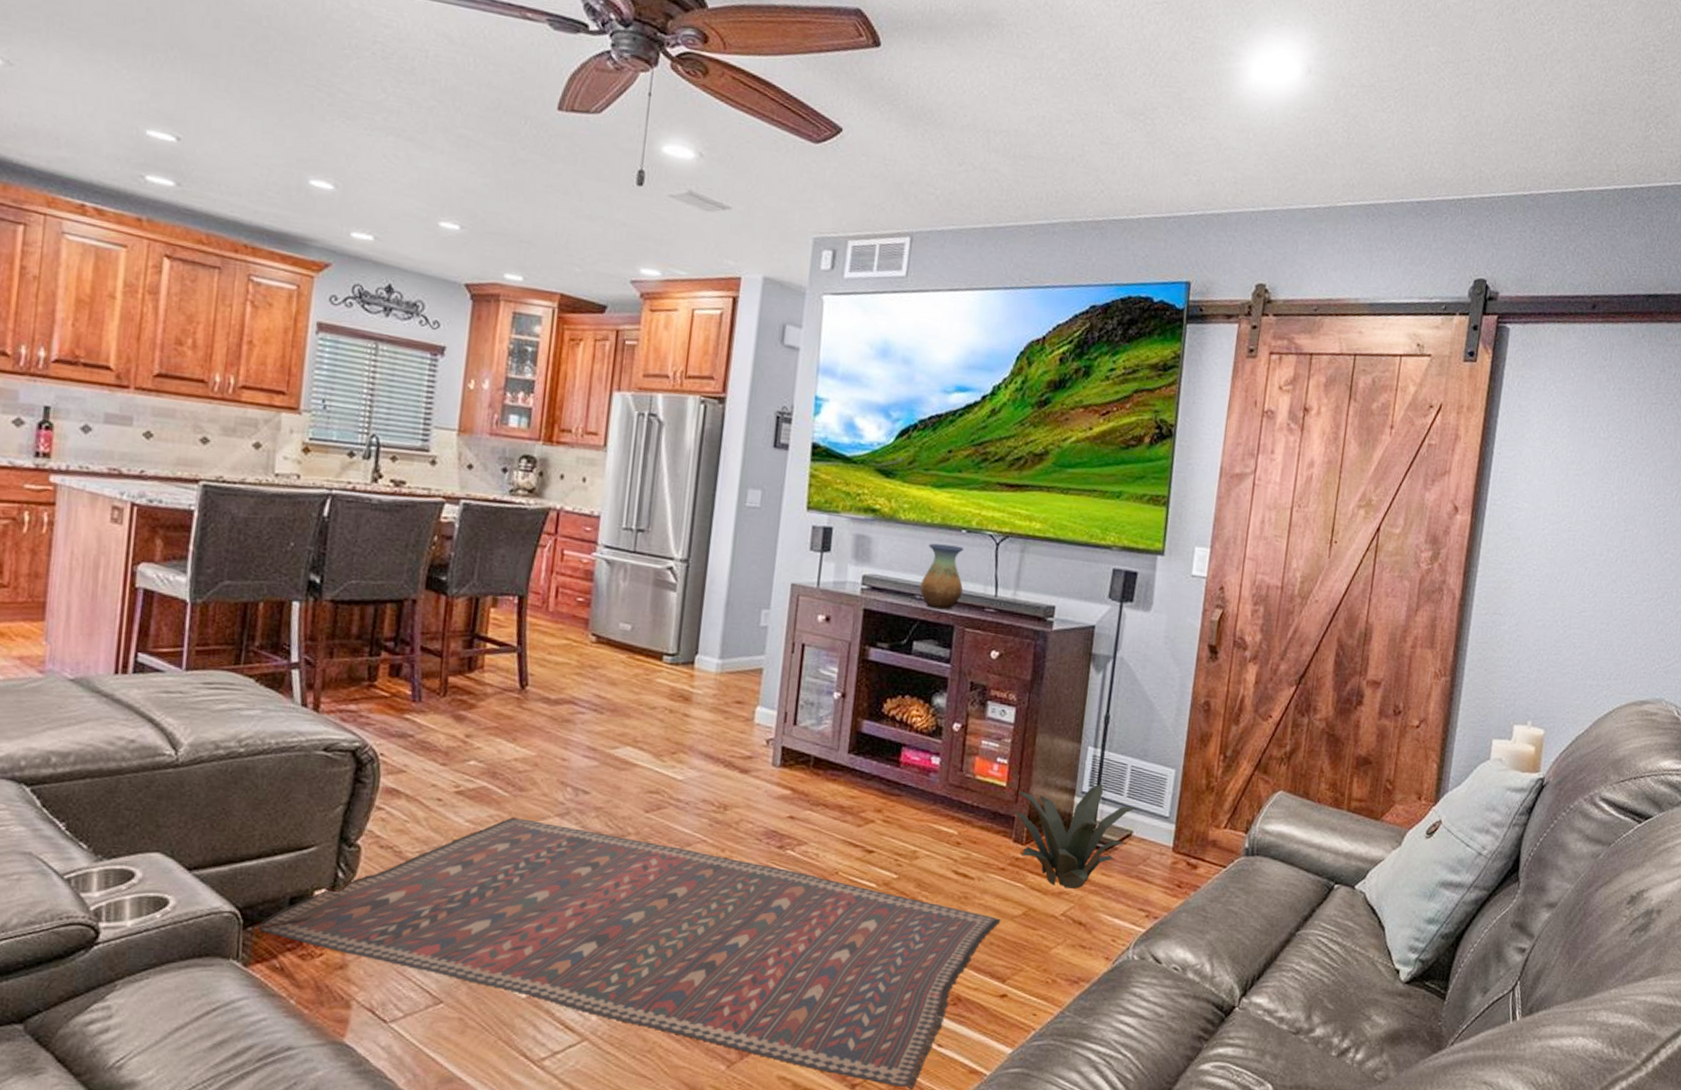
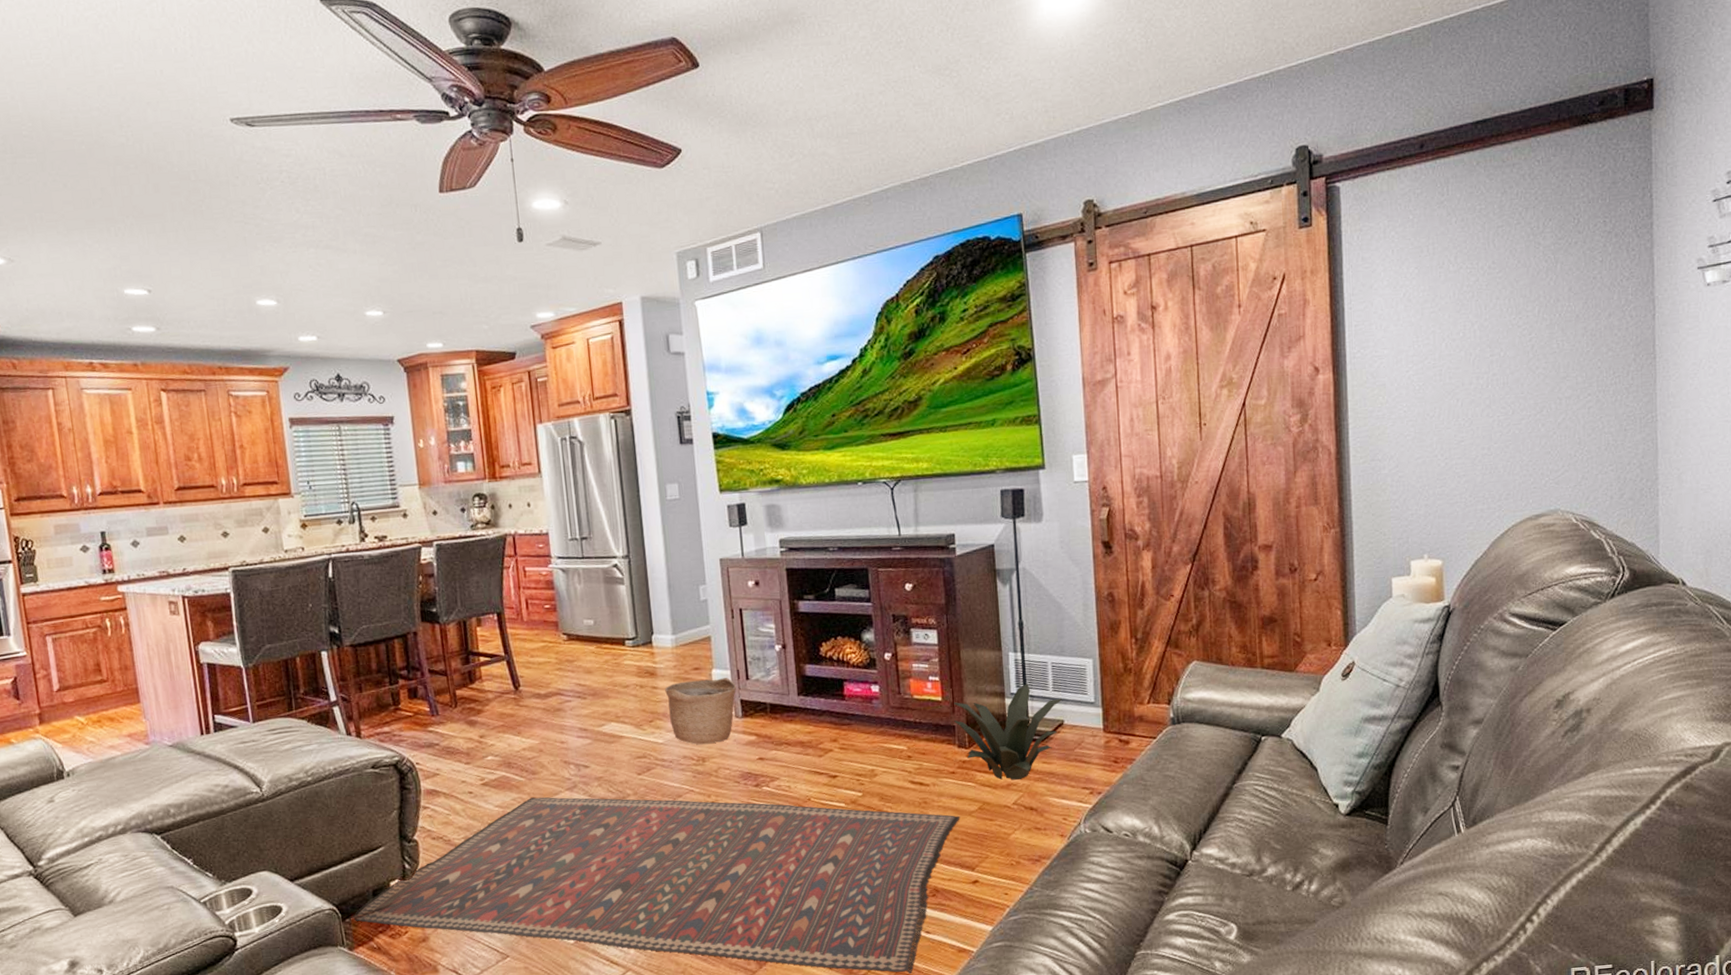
basket: none [696,714,781,790] -> present [665,678,737,745]
vase: present [920,543,964,611] -> none [831,497,869,557]

